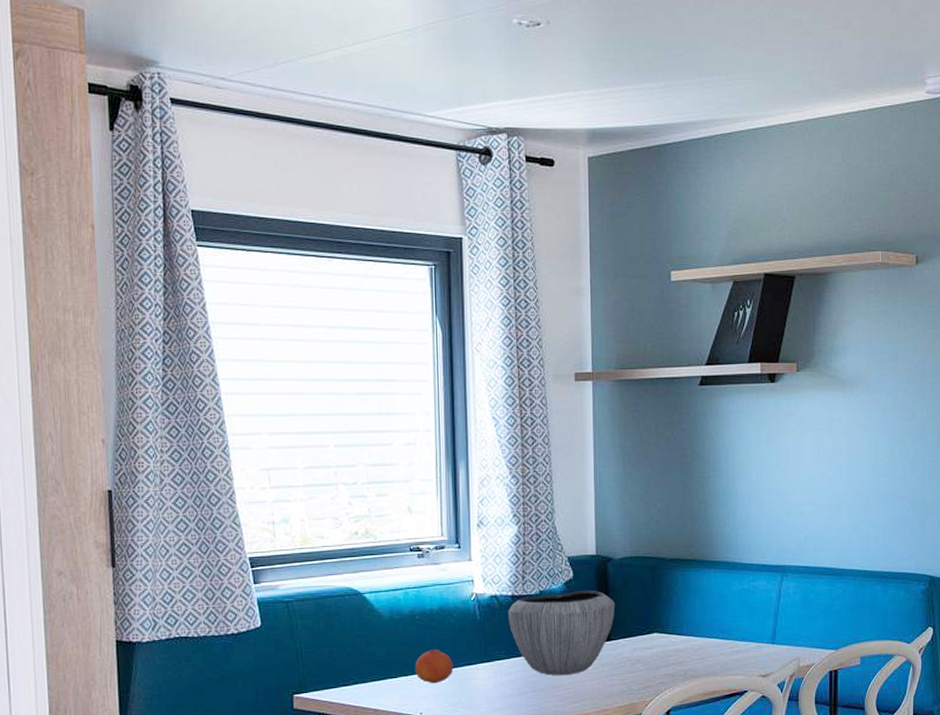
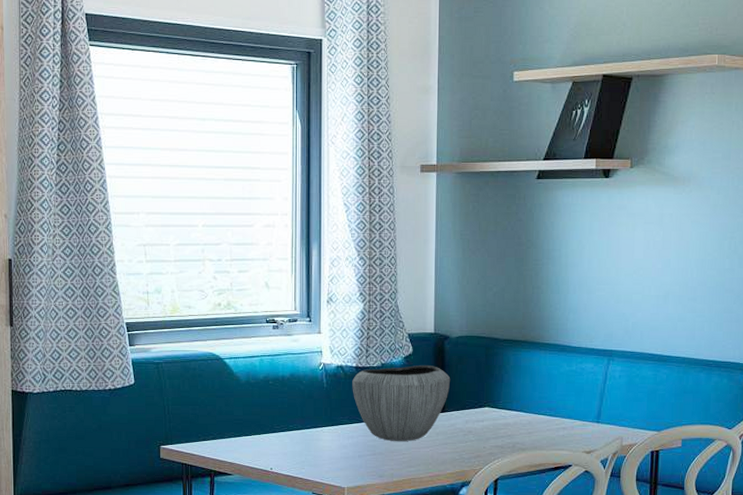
fruit: present [415,649,454,684] -> none [267,411,302,443]

